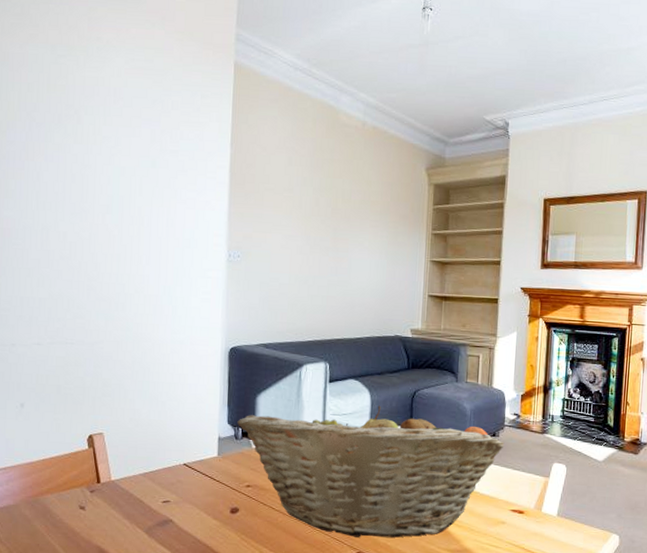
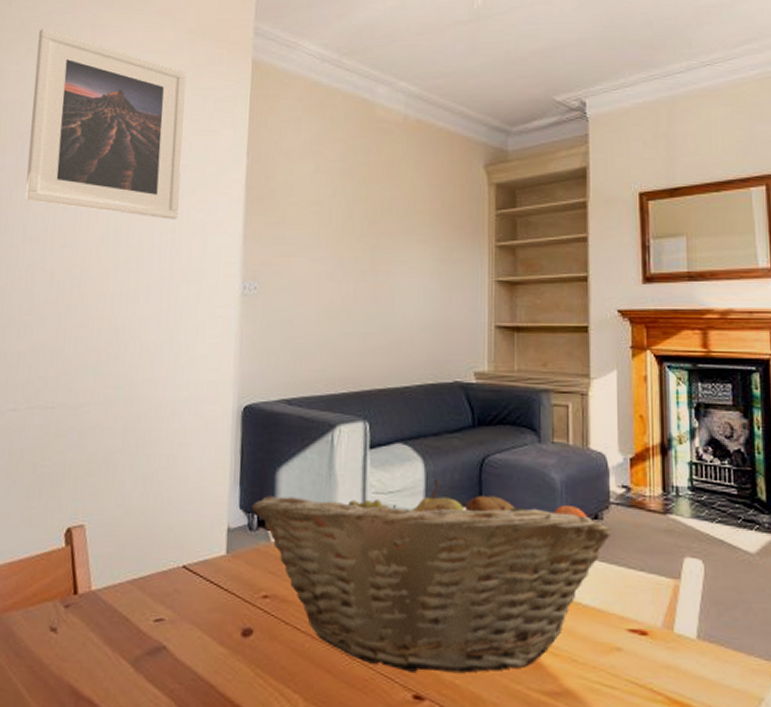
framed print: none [35,16,176,196] -> present [25,29,187,219]

